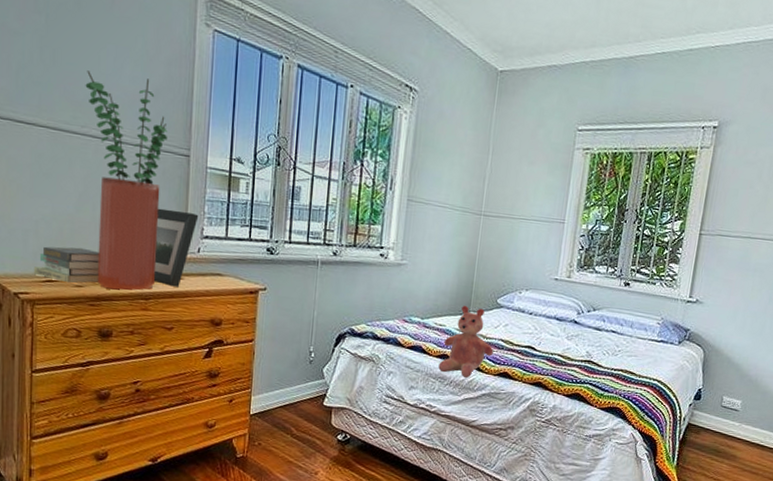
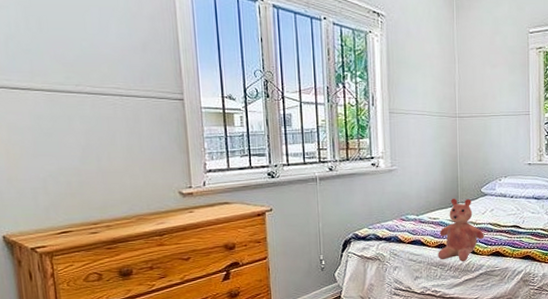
books: present [33,246,99,284] -> none [47,197,112,232]
vase: present [85,70,167,291] -> none [74,33,167,231]
picture frame: present [154,208,199,287] -> none [160,150,200,221]

